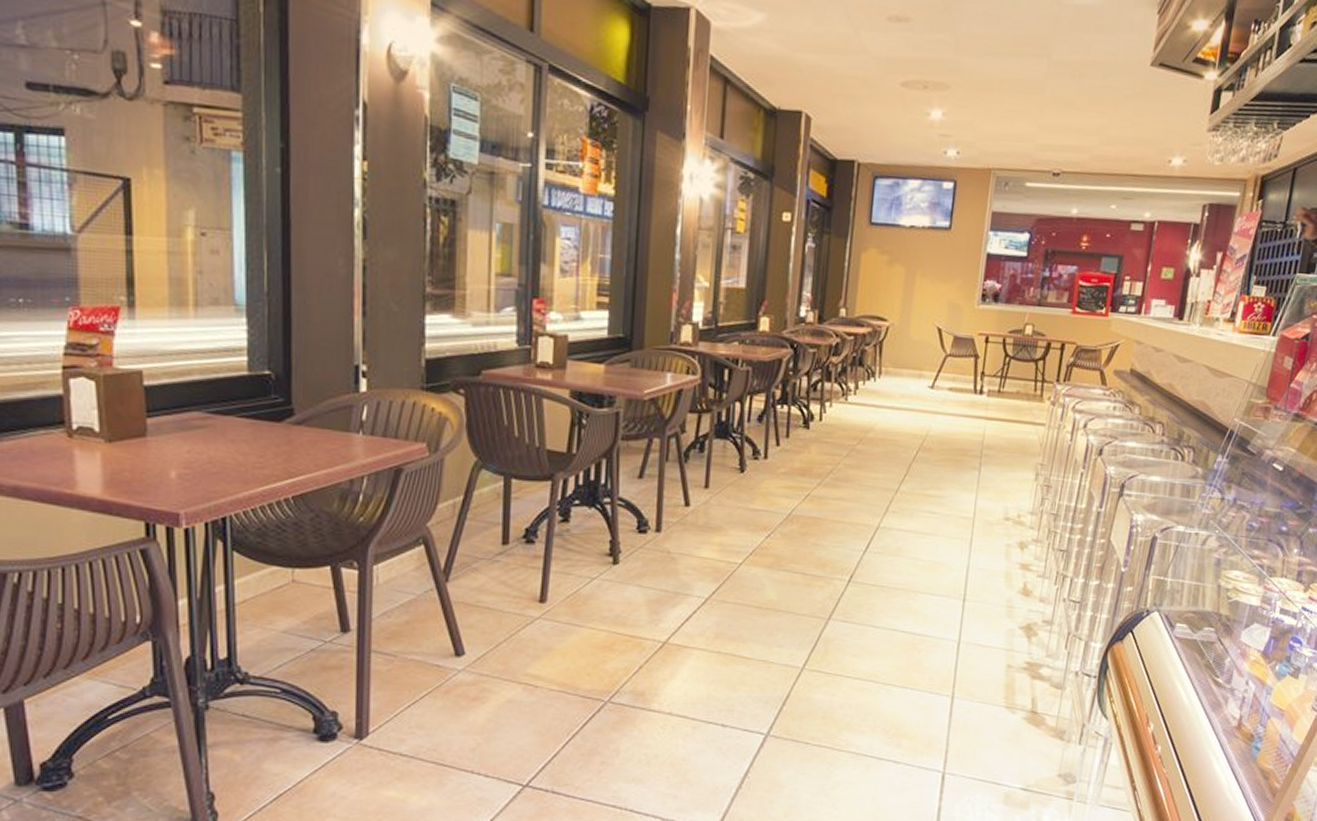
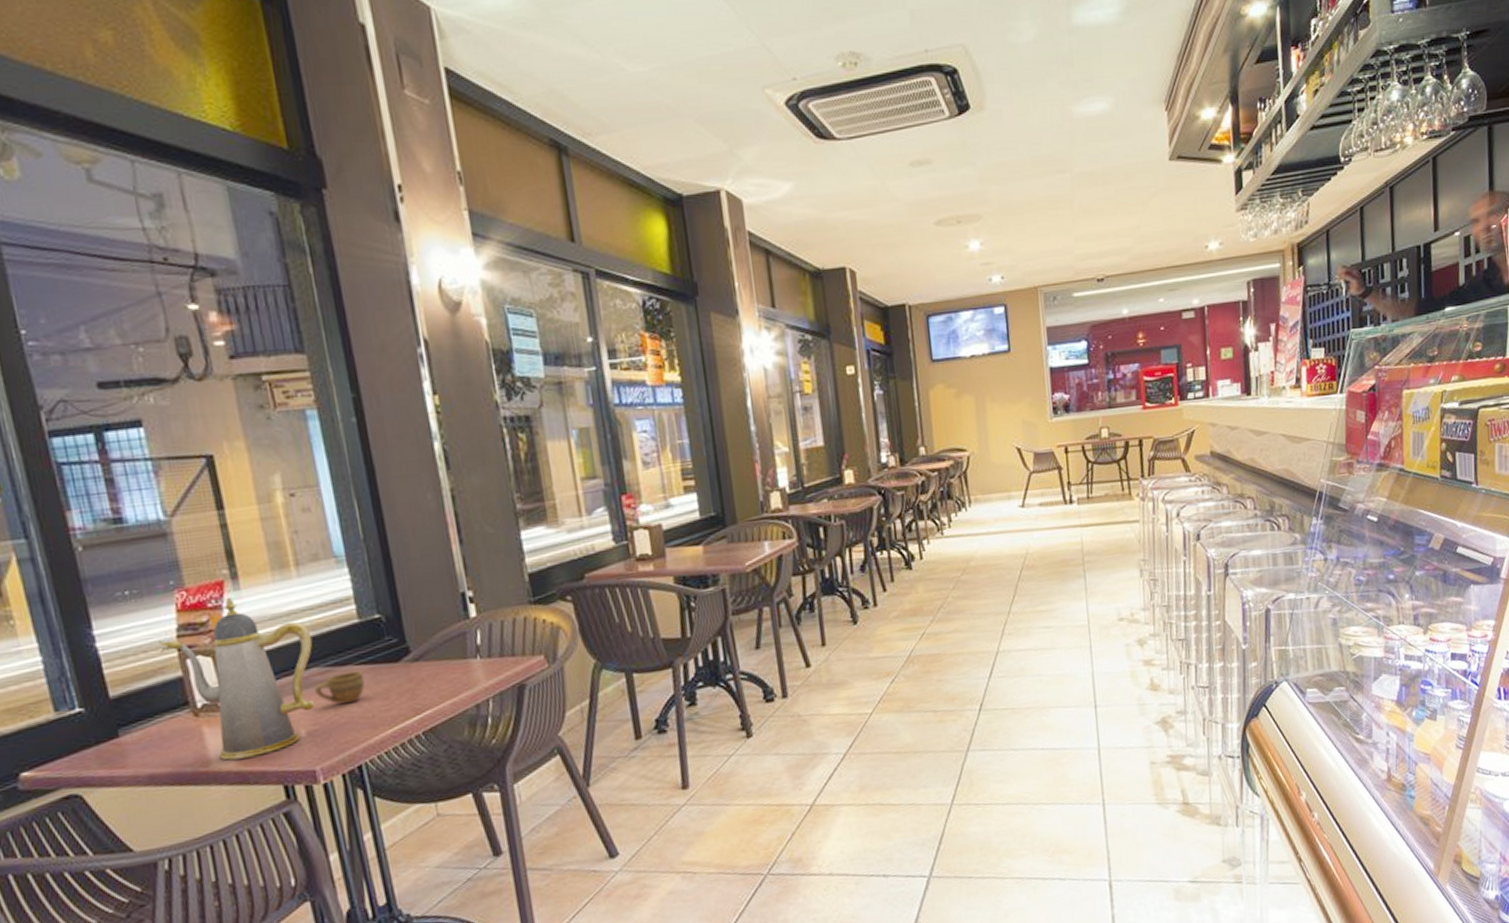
coffee pot: none [45,324,199,489] -> present [159,596,316,761]
cup: none [193,422,244,454] -> present [315,670,365,705]

